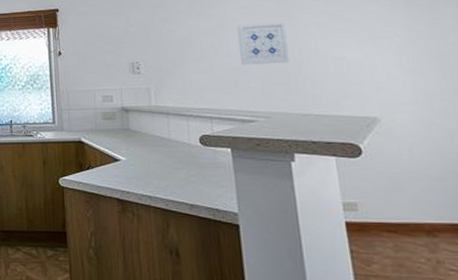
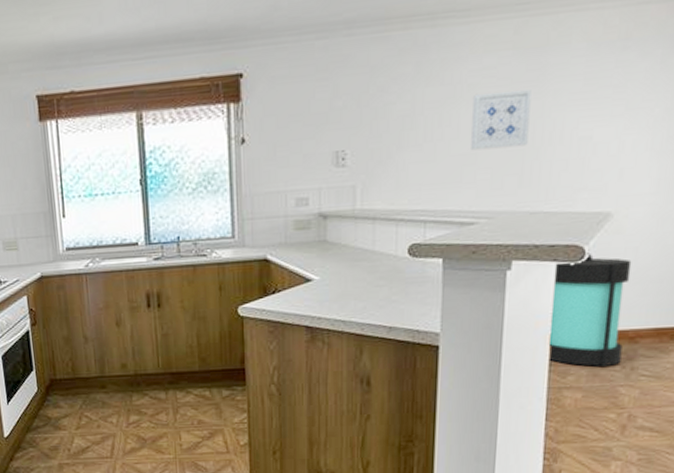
lantern: none [337,150,424,259] -> present [548,253,632,367]

